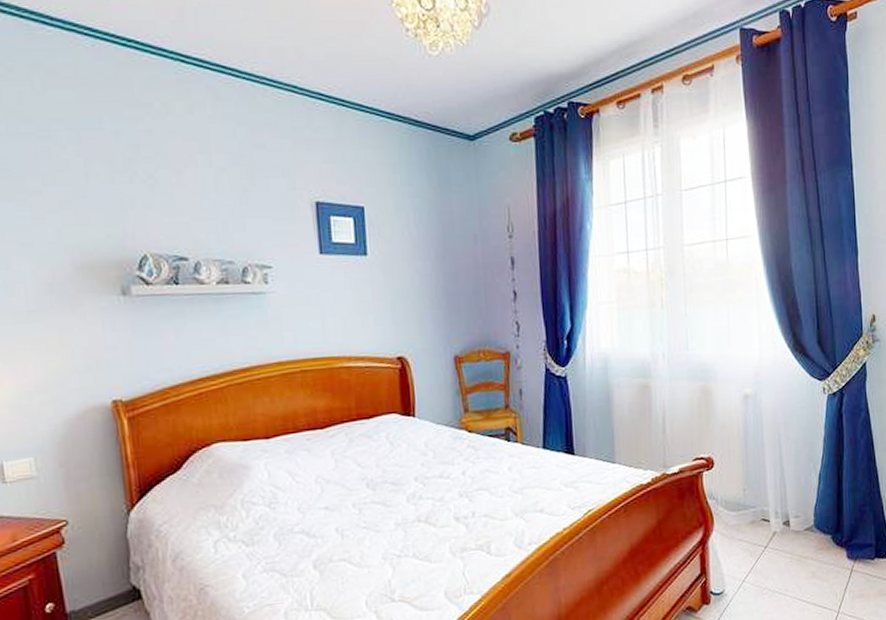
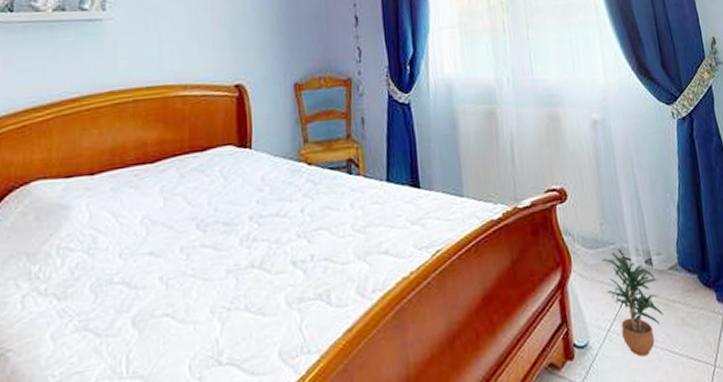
potted plant: none [742,510,796,603] -> present [601,247,663,357]

